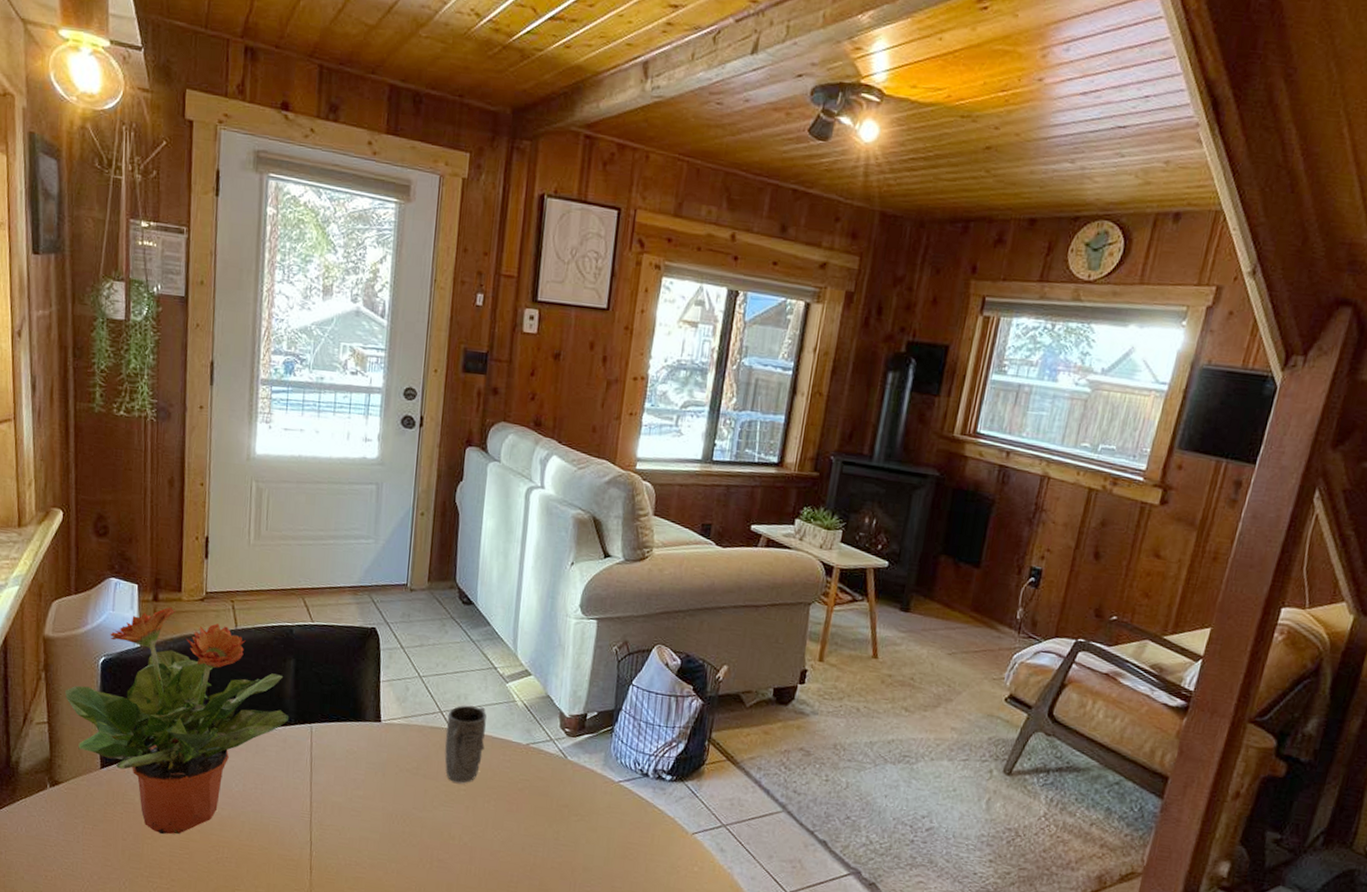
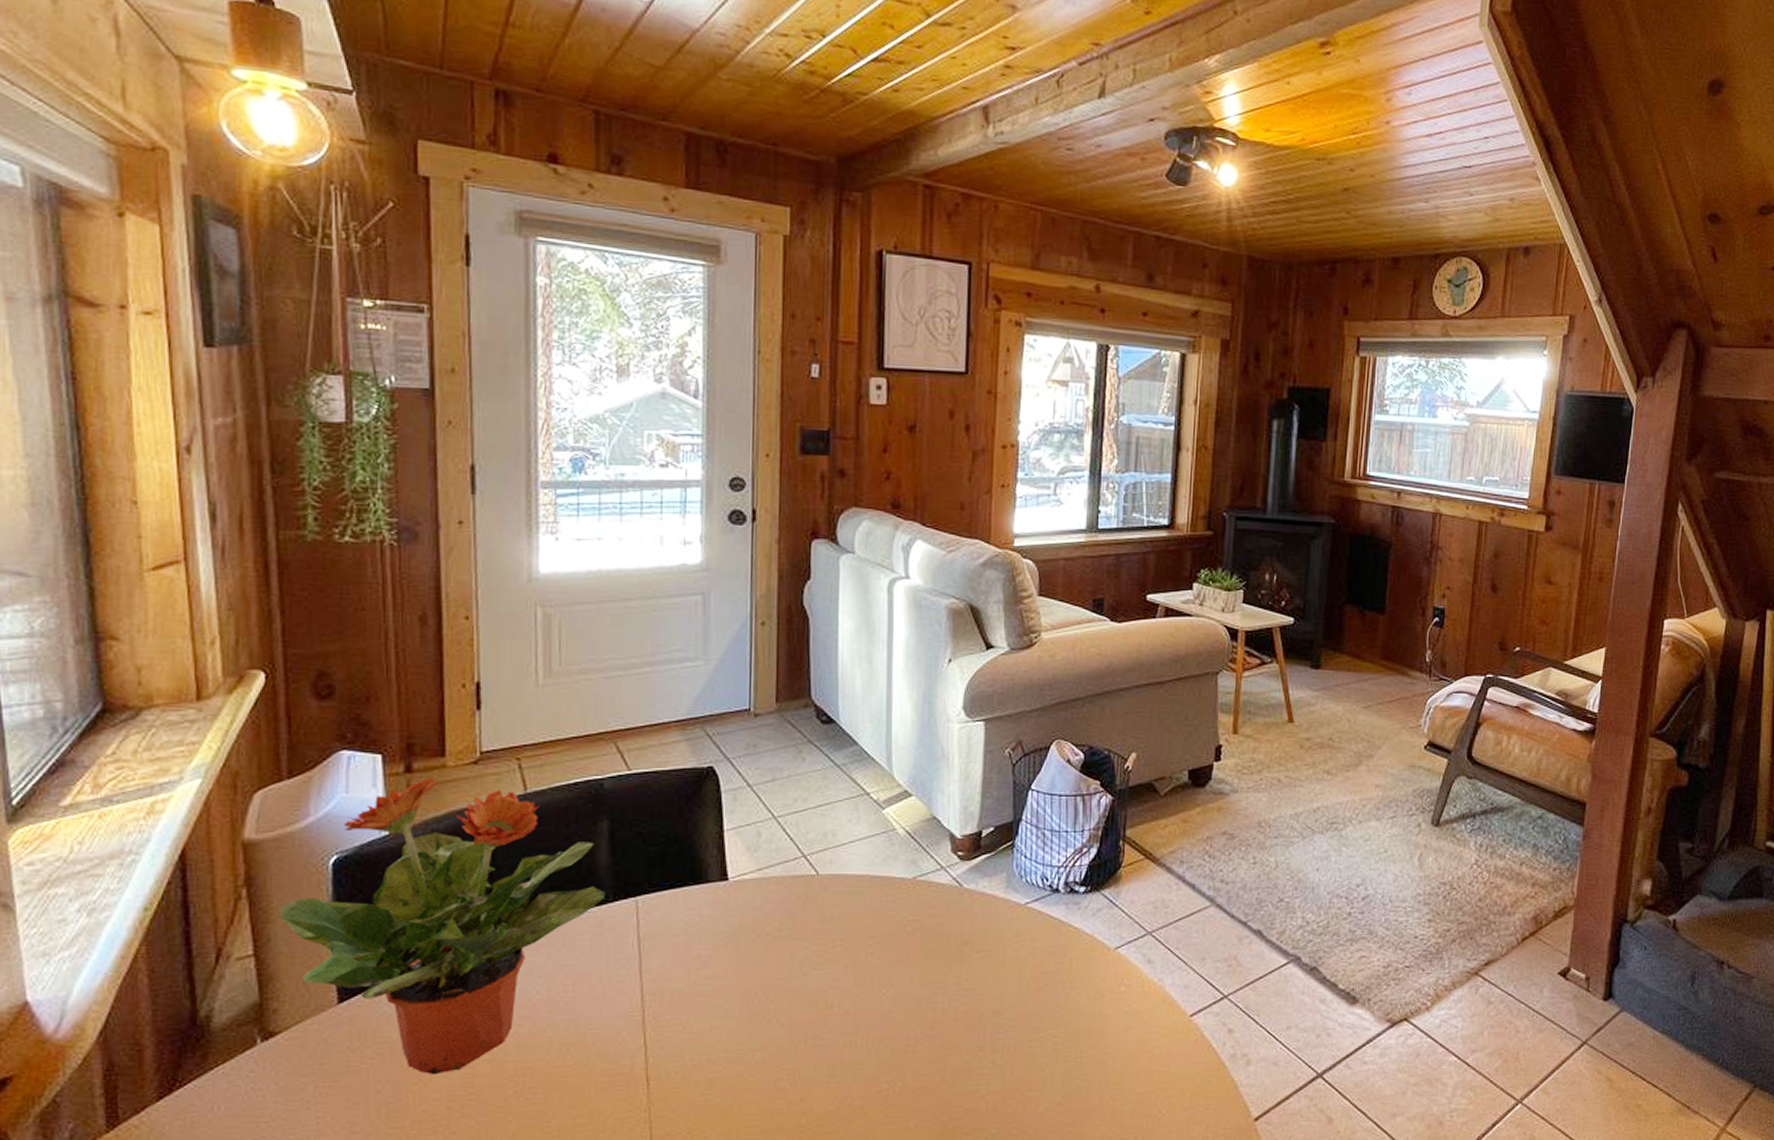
mug: present [444,705,487,783] -> none [812,843,862,938]

